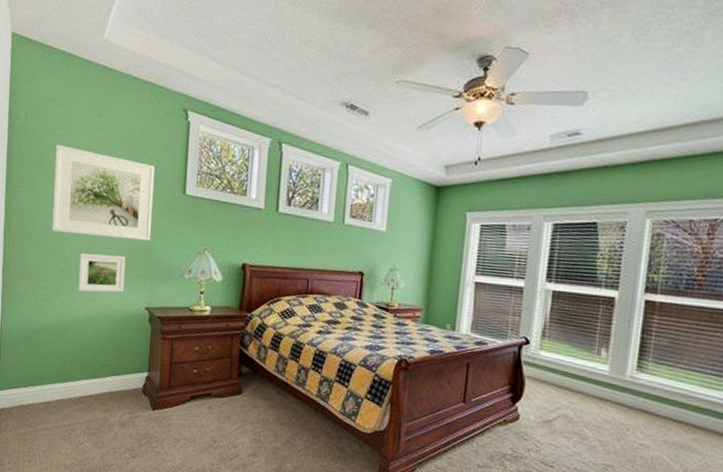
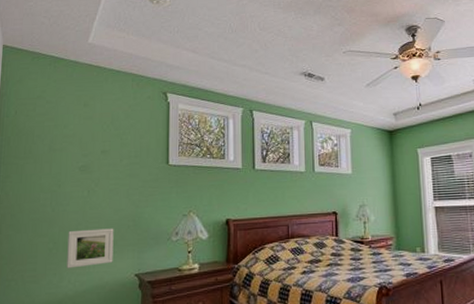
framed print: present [52,144,154,241] -> none [40,134,139,215]

